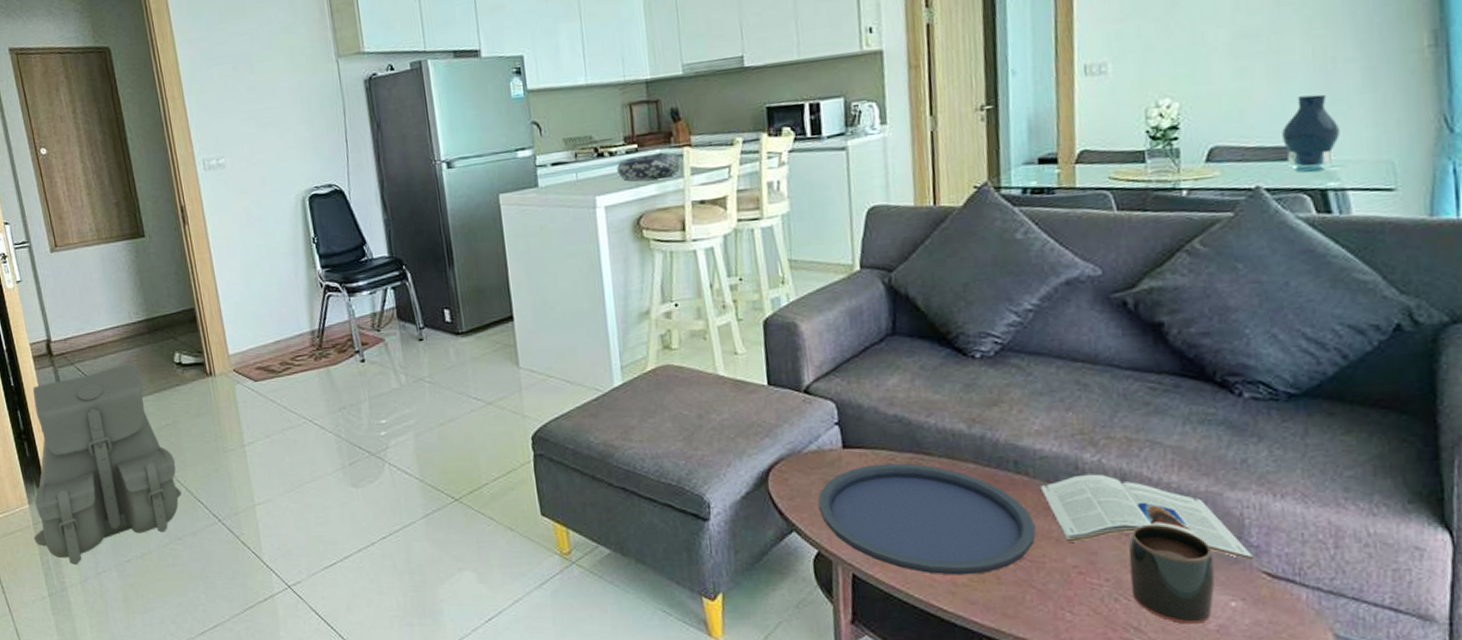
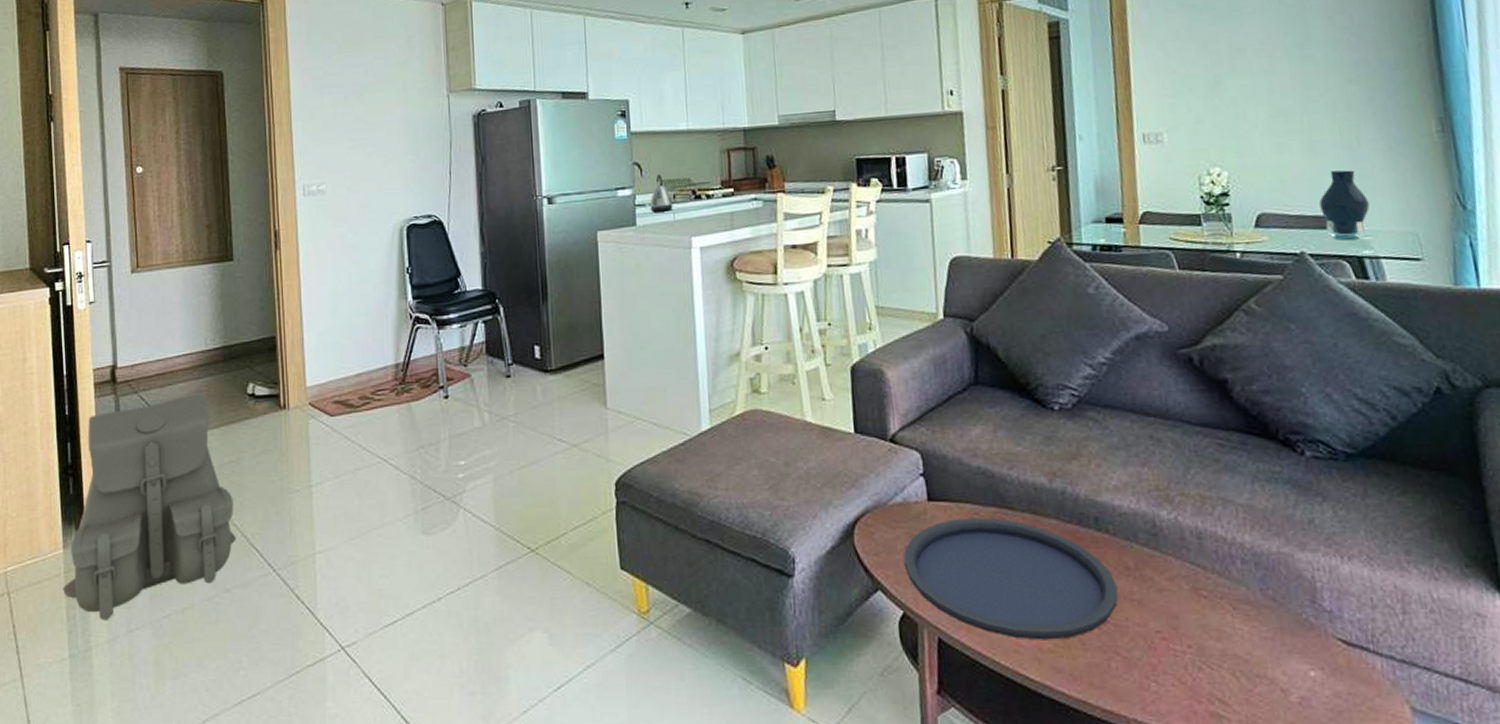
kettle: none [551,133,576,173] -> present [649,174,674,213]
decorative bowl: present [617,152,681,182] -> none [713,198,775,224]
magazine: present [1040,473,1254,560] -> none [1120,532,1329,626]
mug: present [1128,523,1215,624] -> none [1209,586,1294,696]

